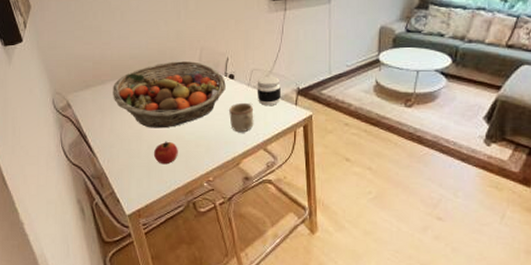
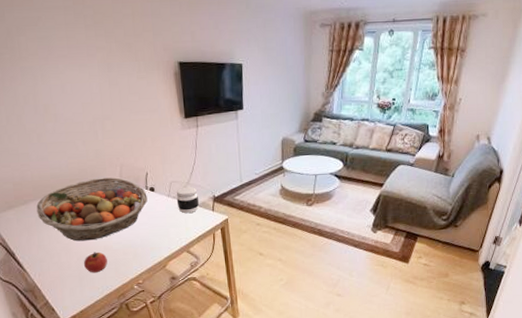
mug: present [229,102,254,133] -> none [152,212,176,239]

